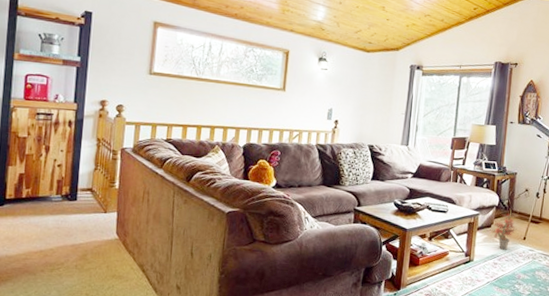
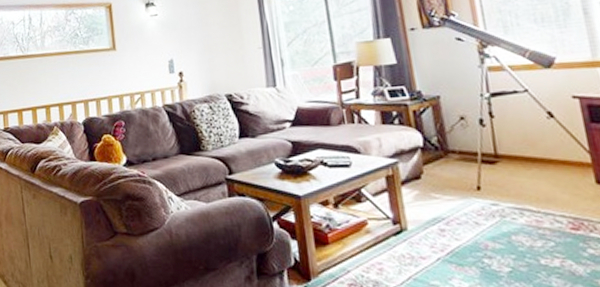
potted plant: present [490,208,517,250] -> none [420,148,463,209]

